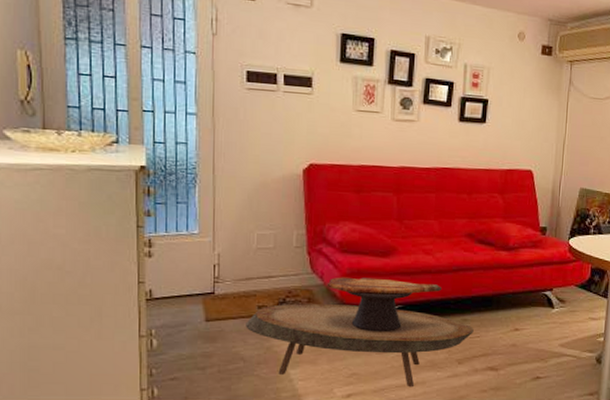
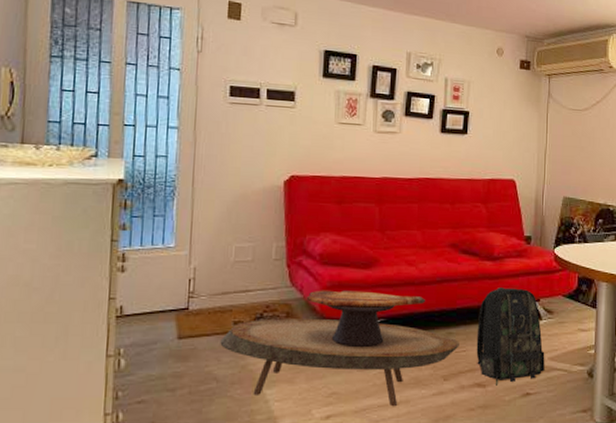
backpack: none [489,277,556,370] -> present [476,287,545,386]

